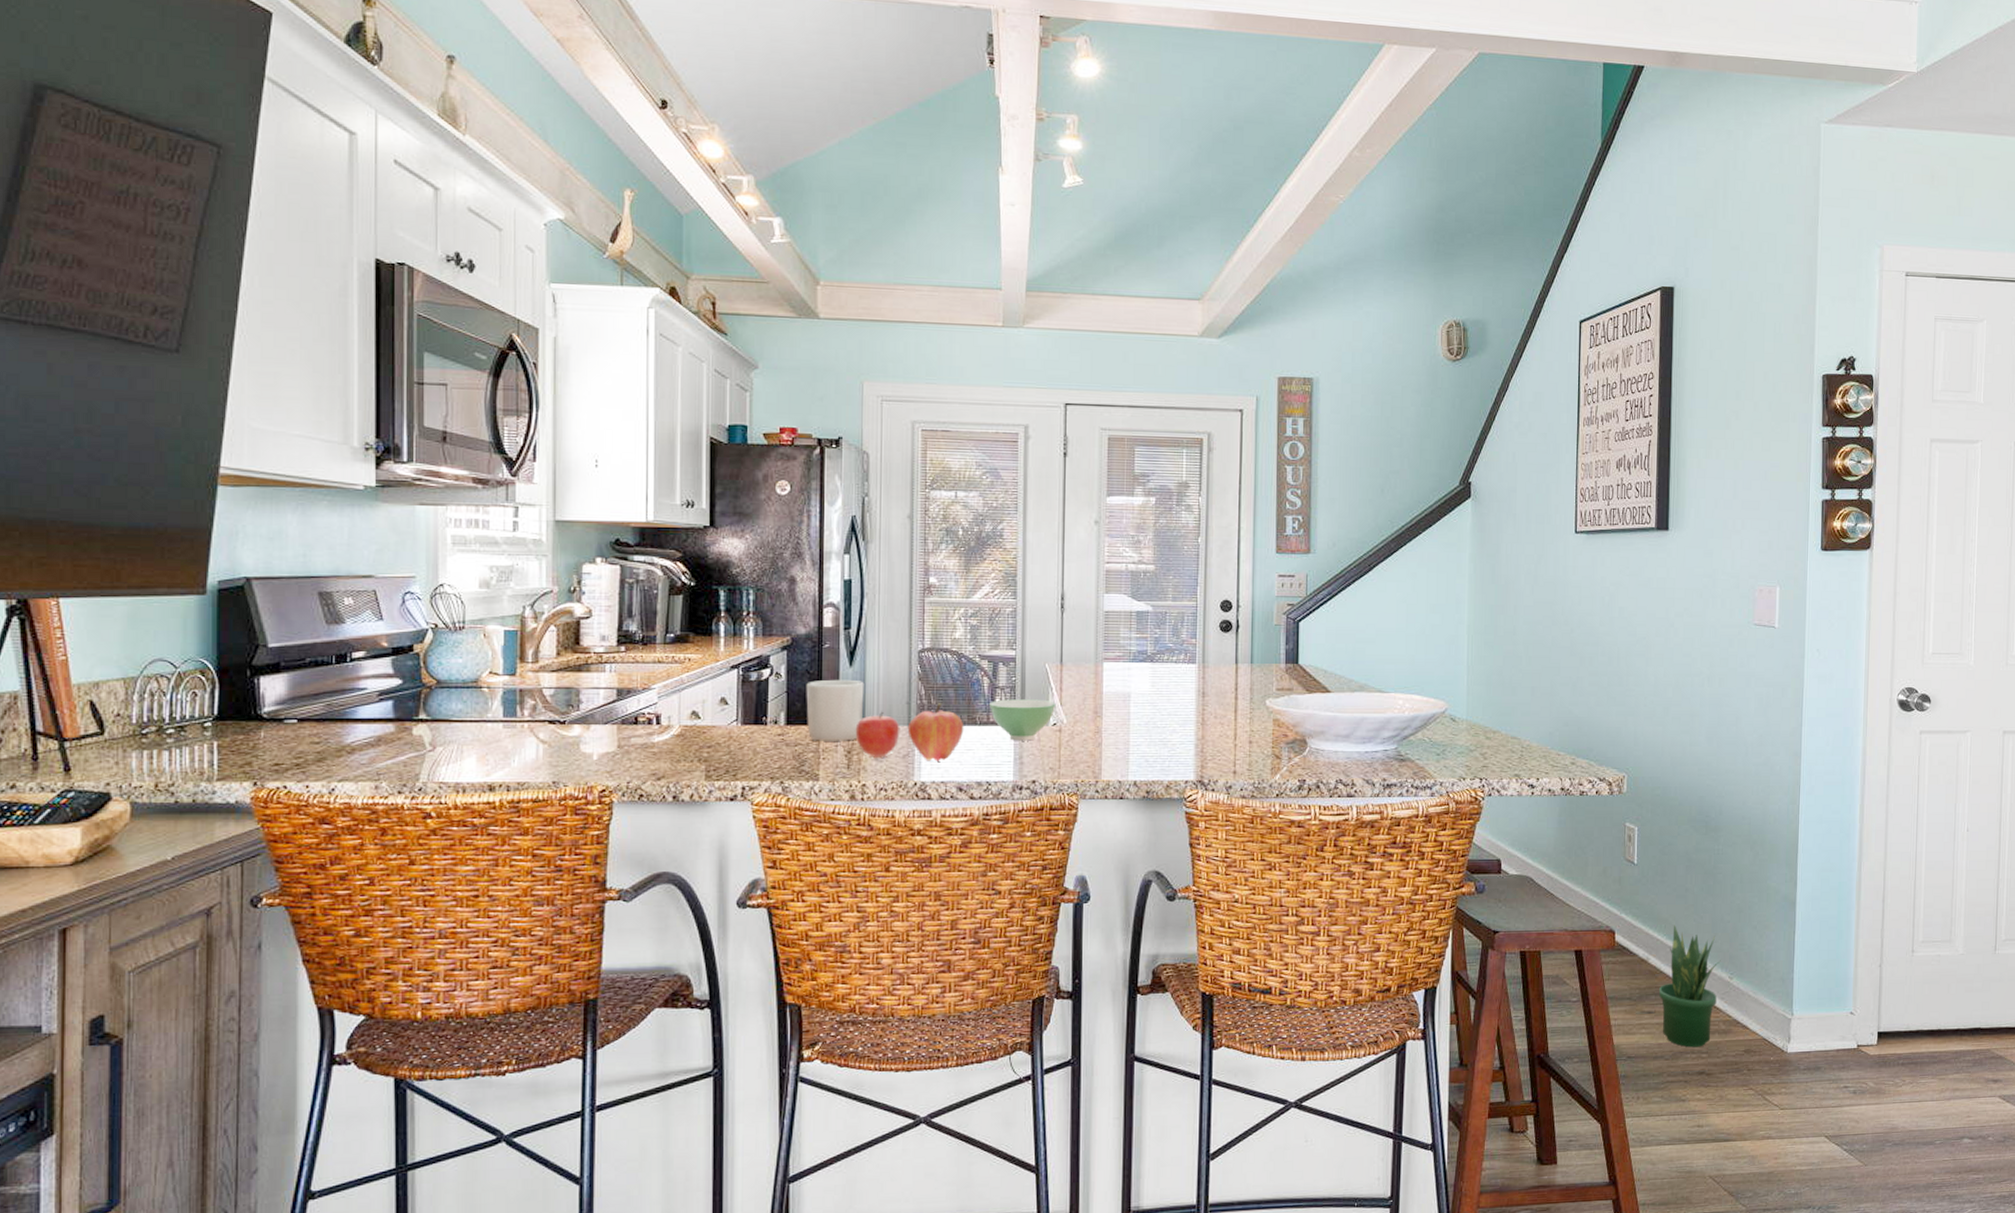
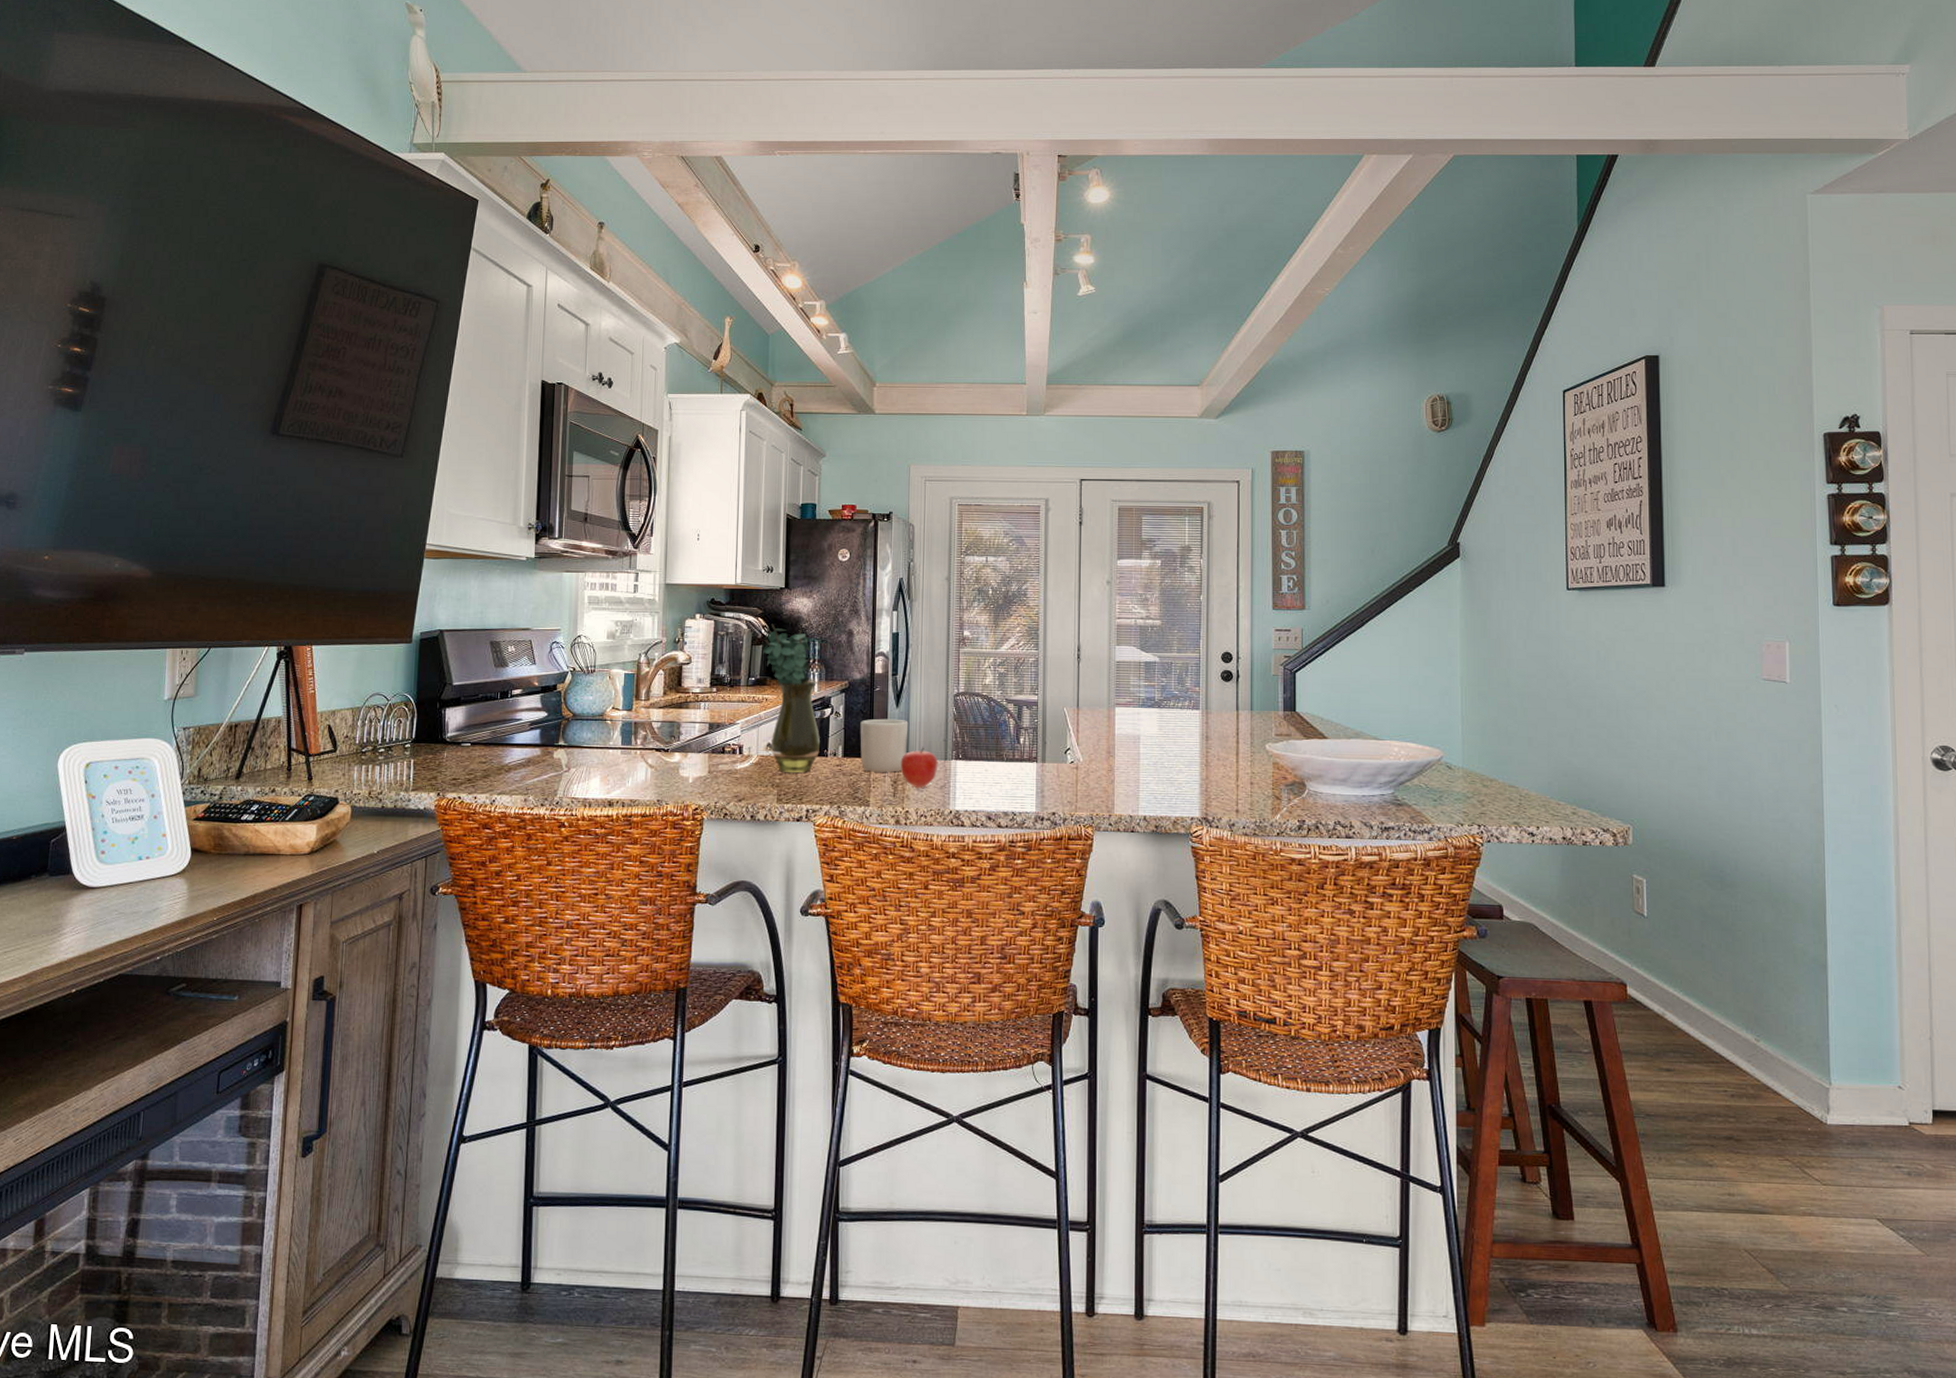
vase: none [683,569,758,744] -> present [763,623,821,773]
fruit: present [907,703,964,761] -> none [944,741,993,793]
bowl: present [988,699,1056,741] -> none [1014,739,1073,777]
planter: present [1659,926,1721,1048] -> none [1678,982,1745,1111]

